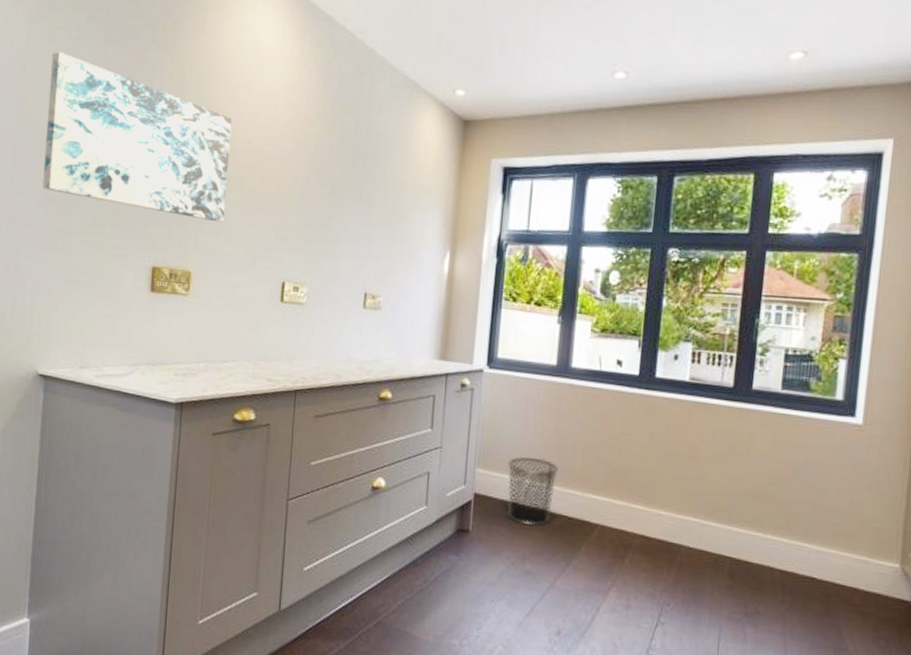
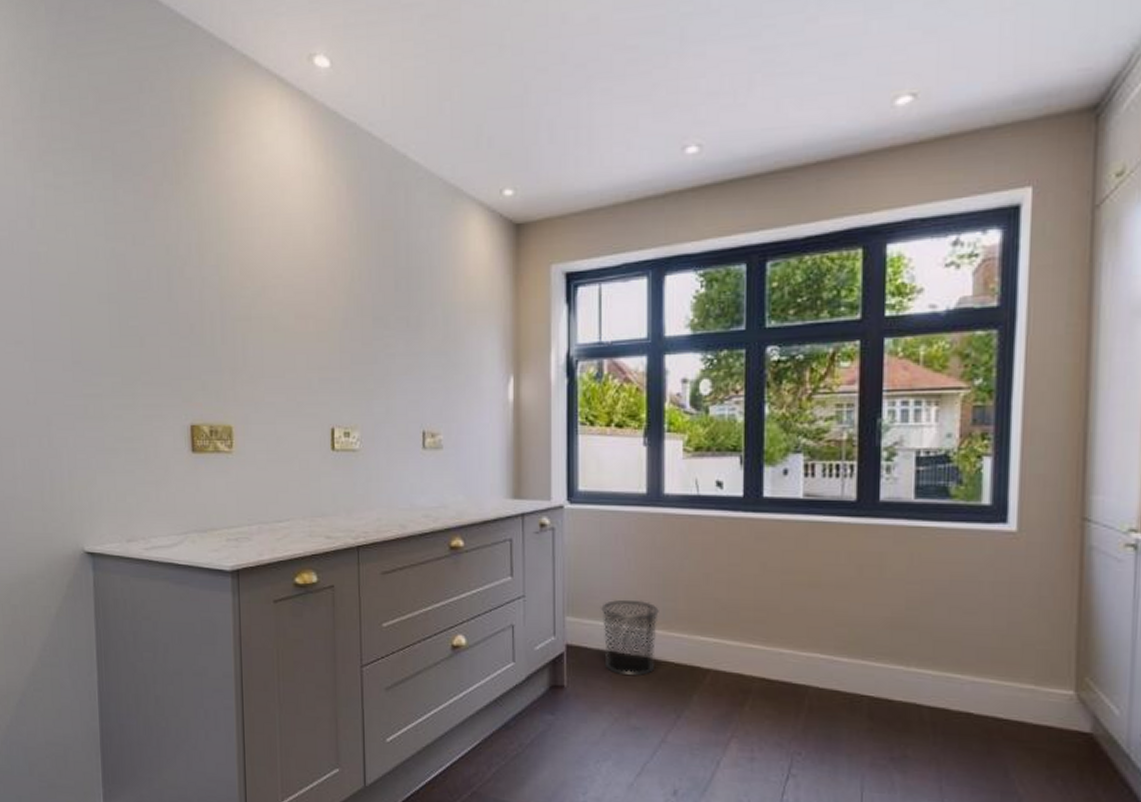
wall art: present [42,51,232,222] -> none [60,199,261,369]

